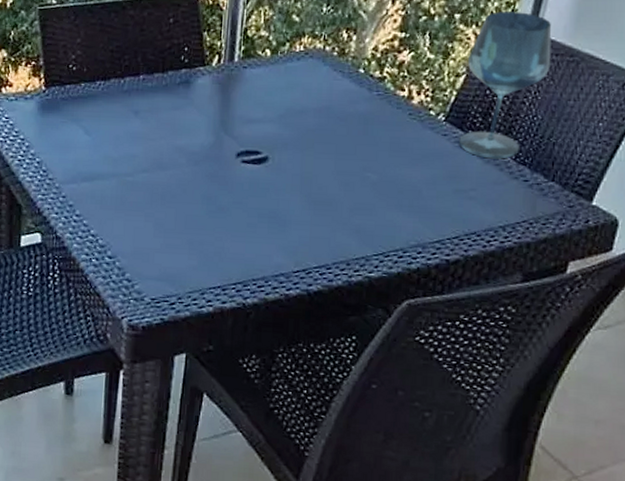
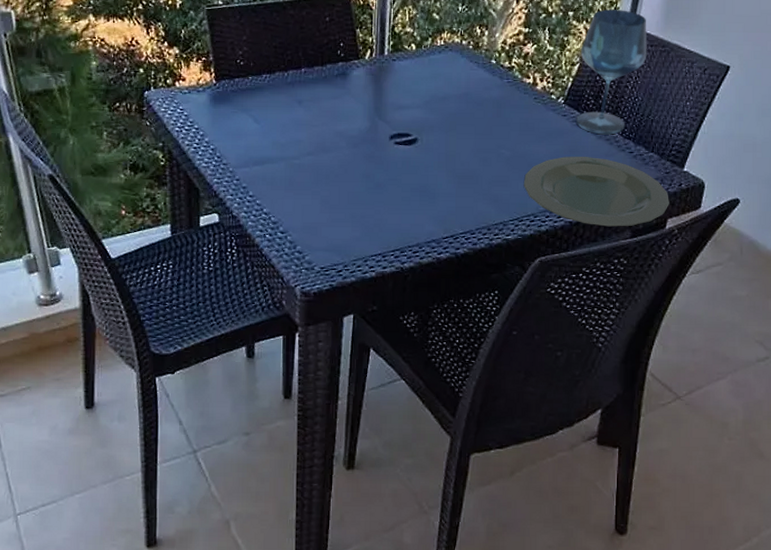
plate: none [391,183,572,269] -> present [523,156,669,227]

